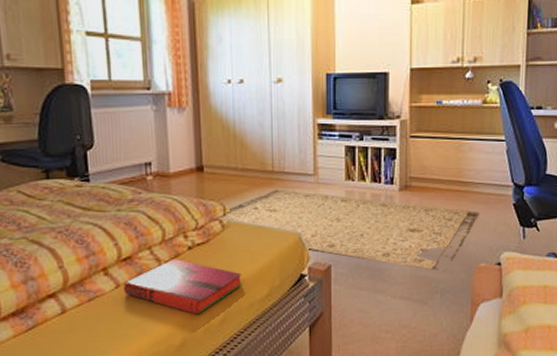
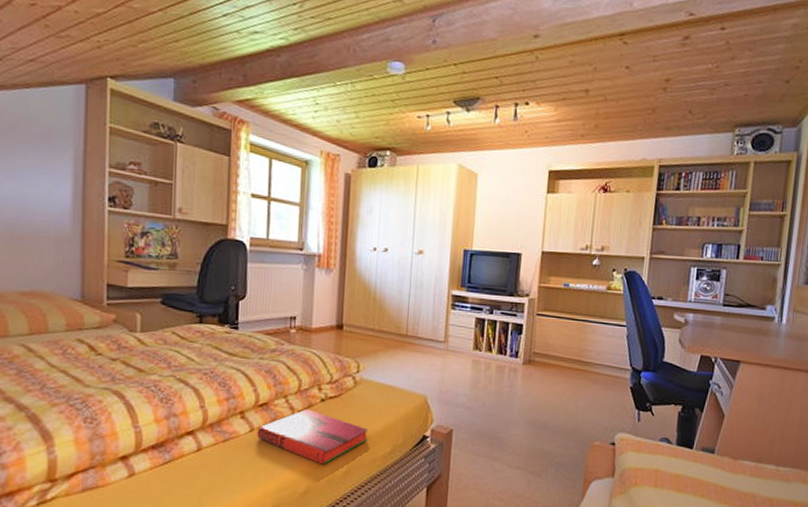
rug: present [227,189,479,271] -> none [360,352,597,446]

